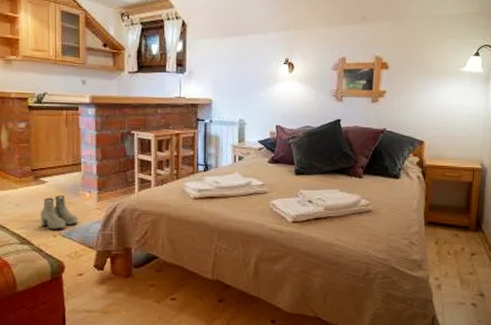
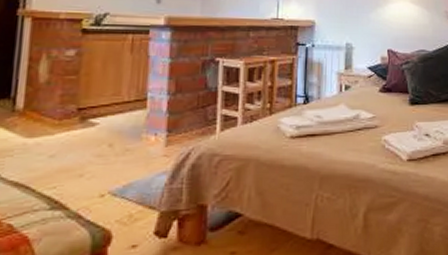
boots: present [39,195,78,229] -> none [83,141,137,187]

